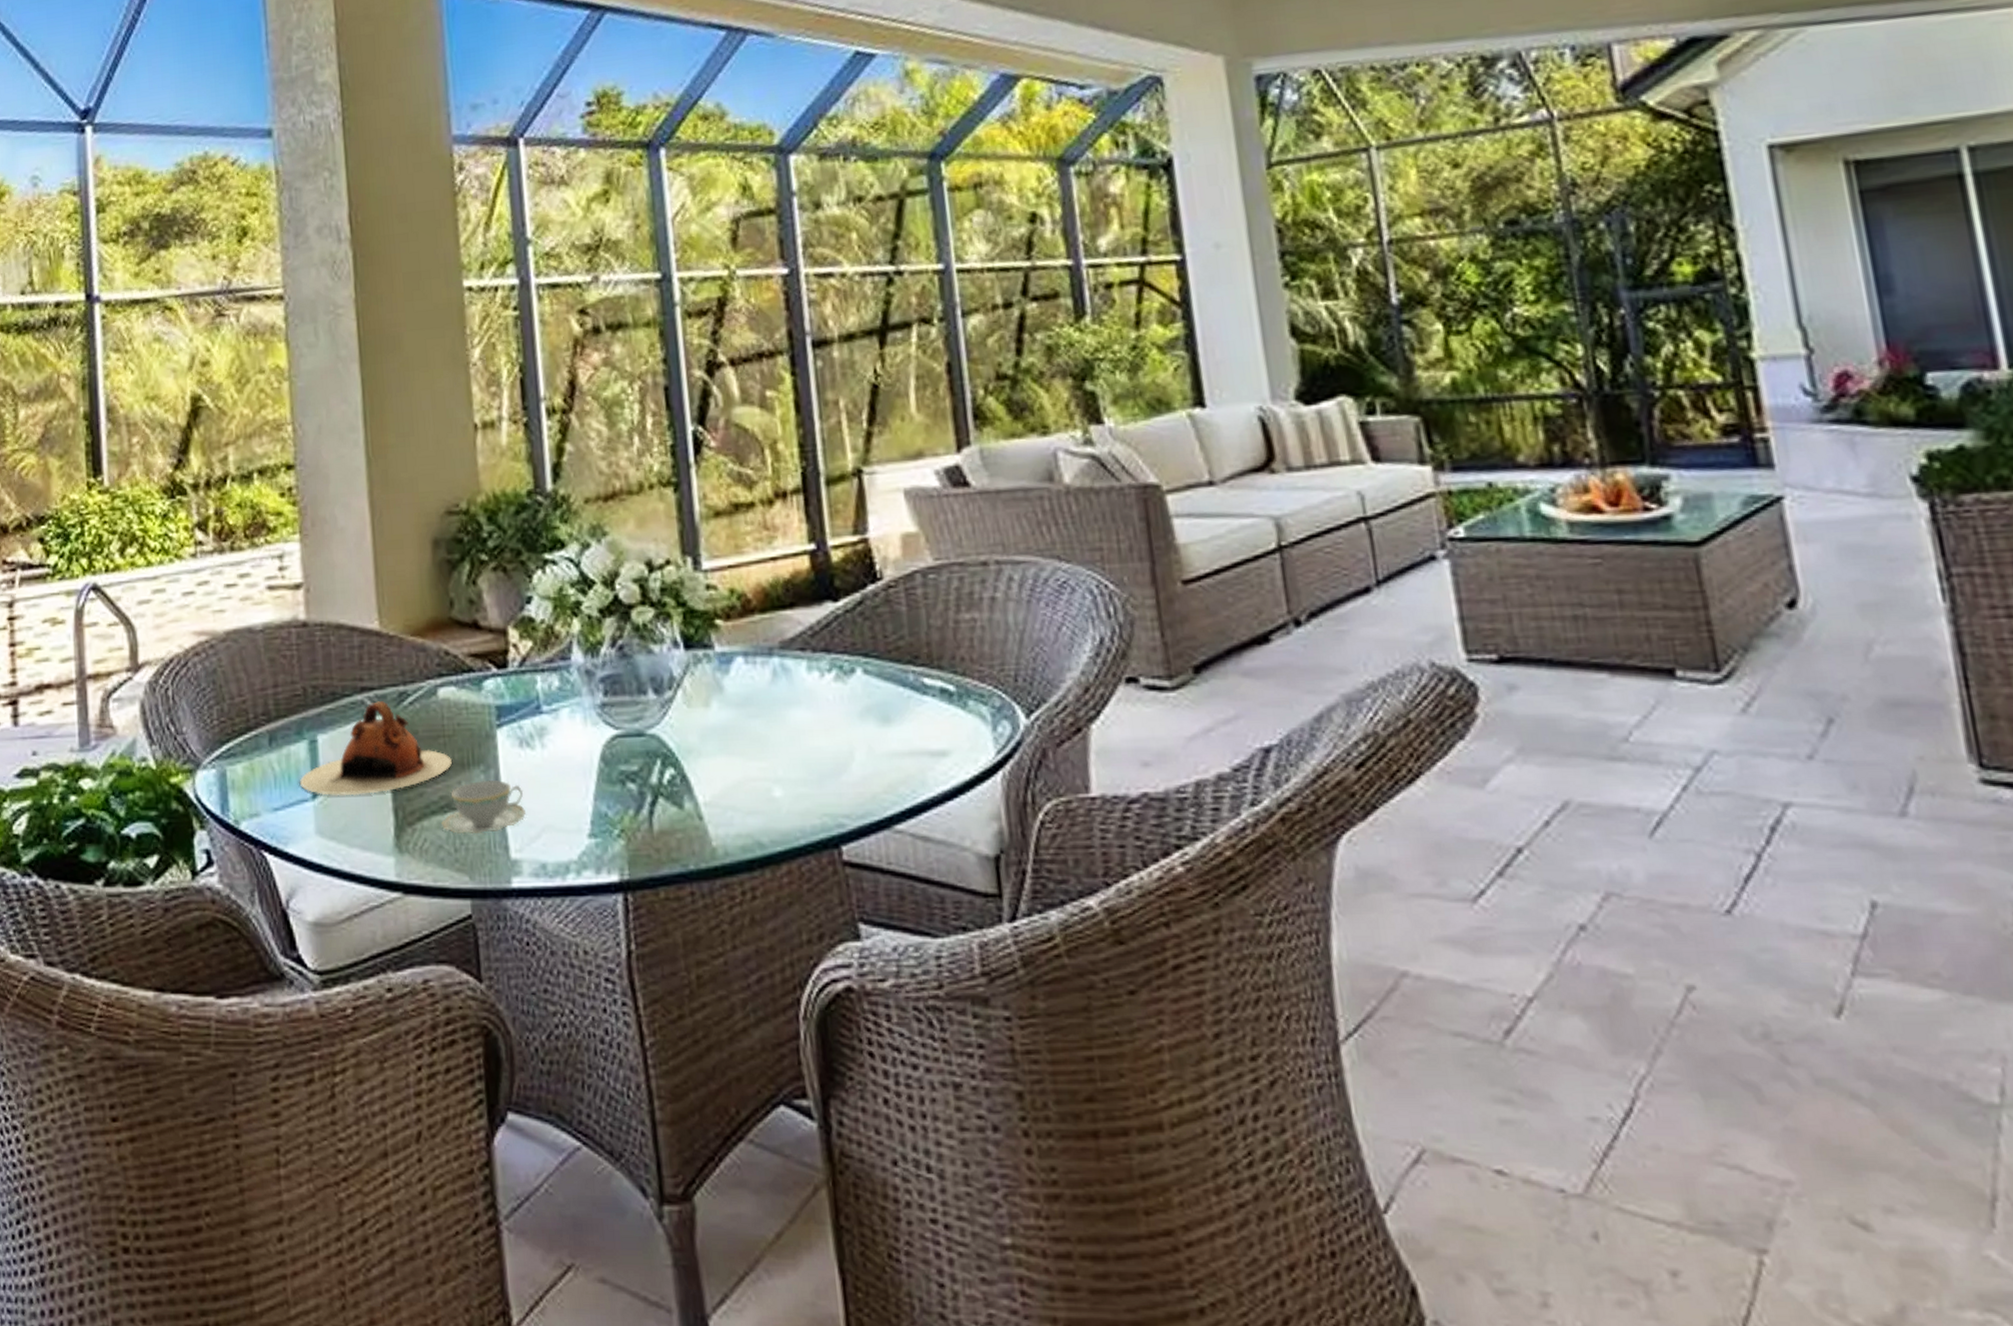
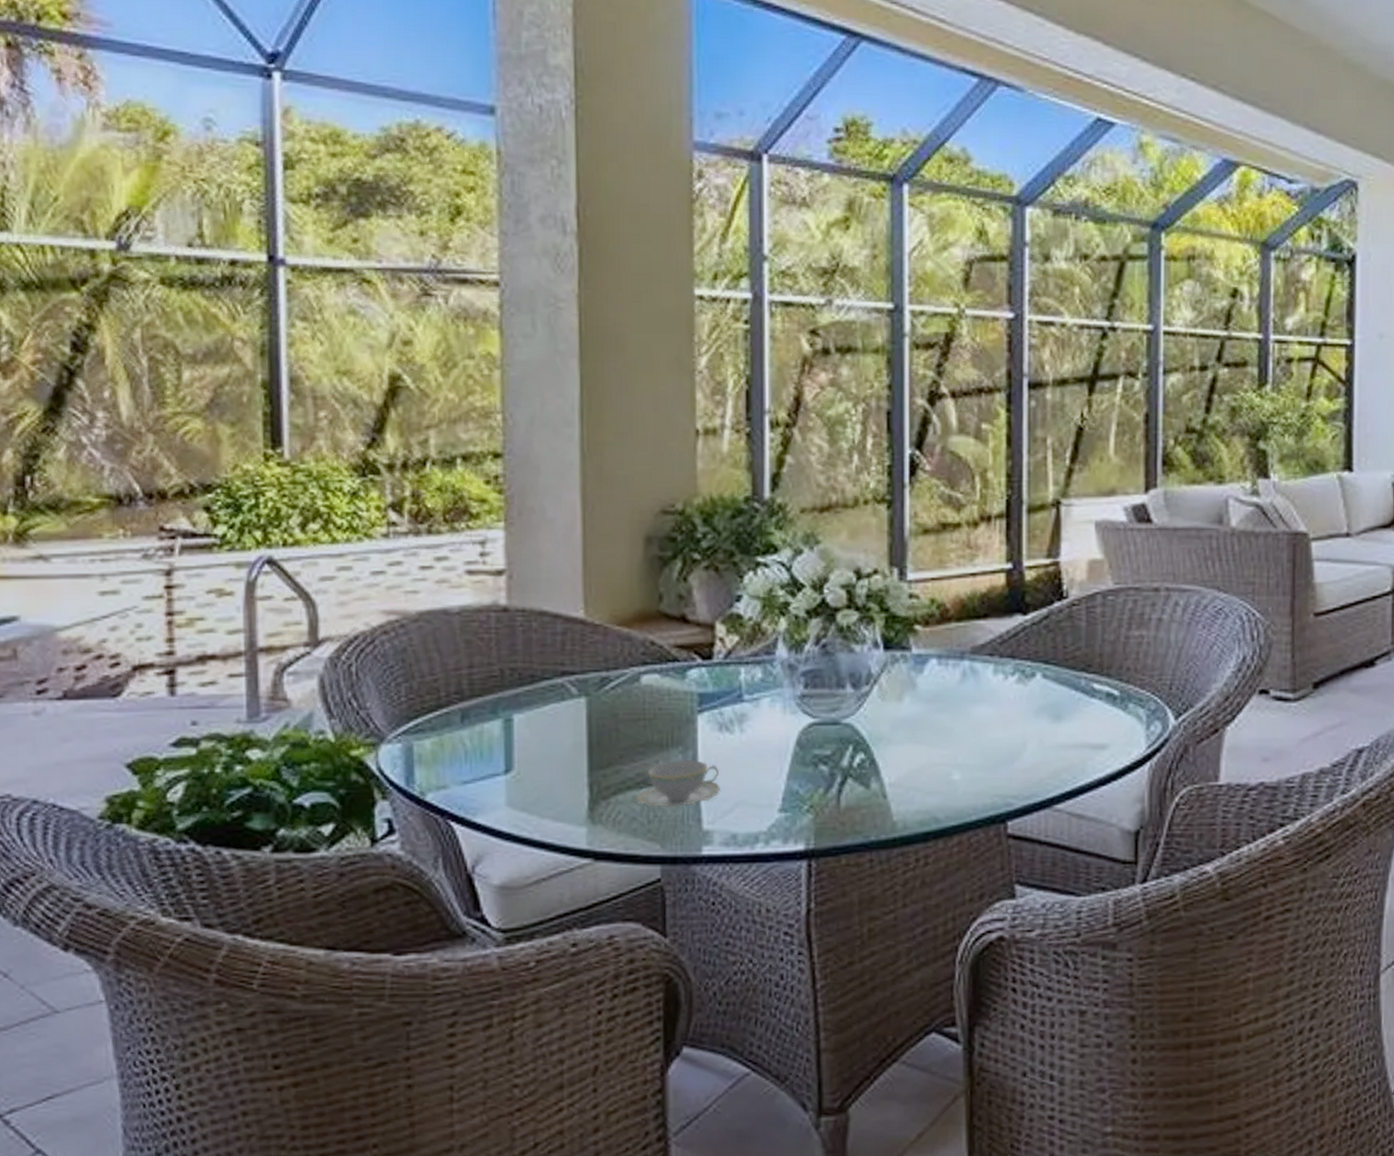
teapot: present [299,701,452,795] -> none [491,685,651,771]

